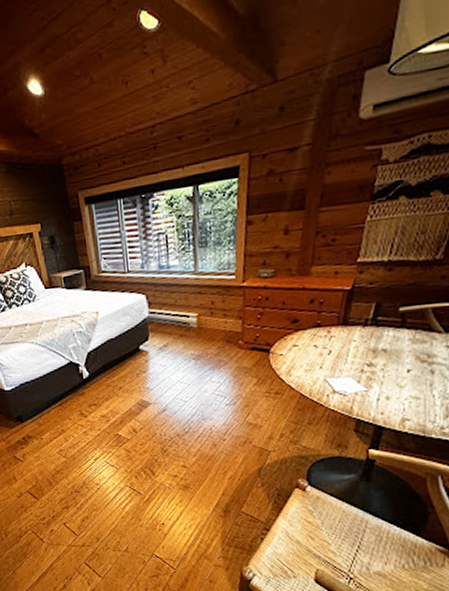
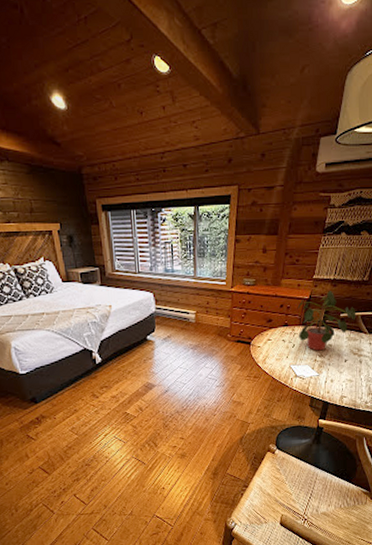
potted plant: none [334,277,425,359] -> present [297,291,356,351]

